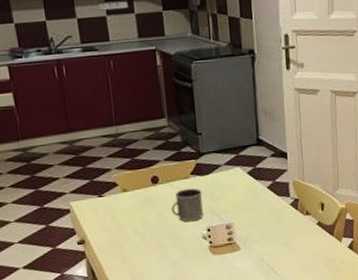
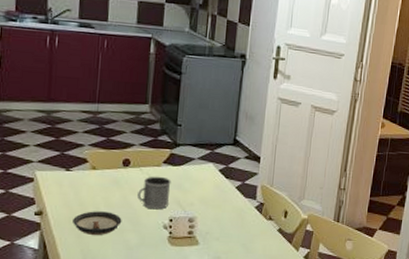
saucer: none [114,230,162,257] -> present [73,211,122,236]

